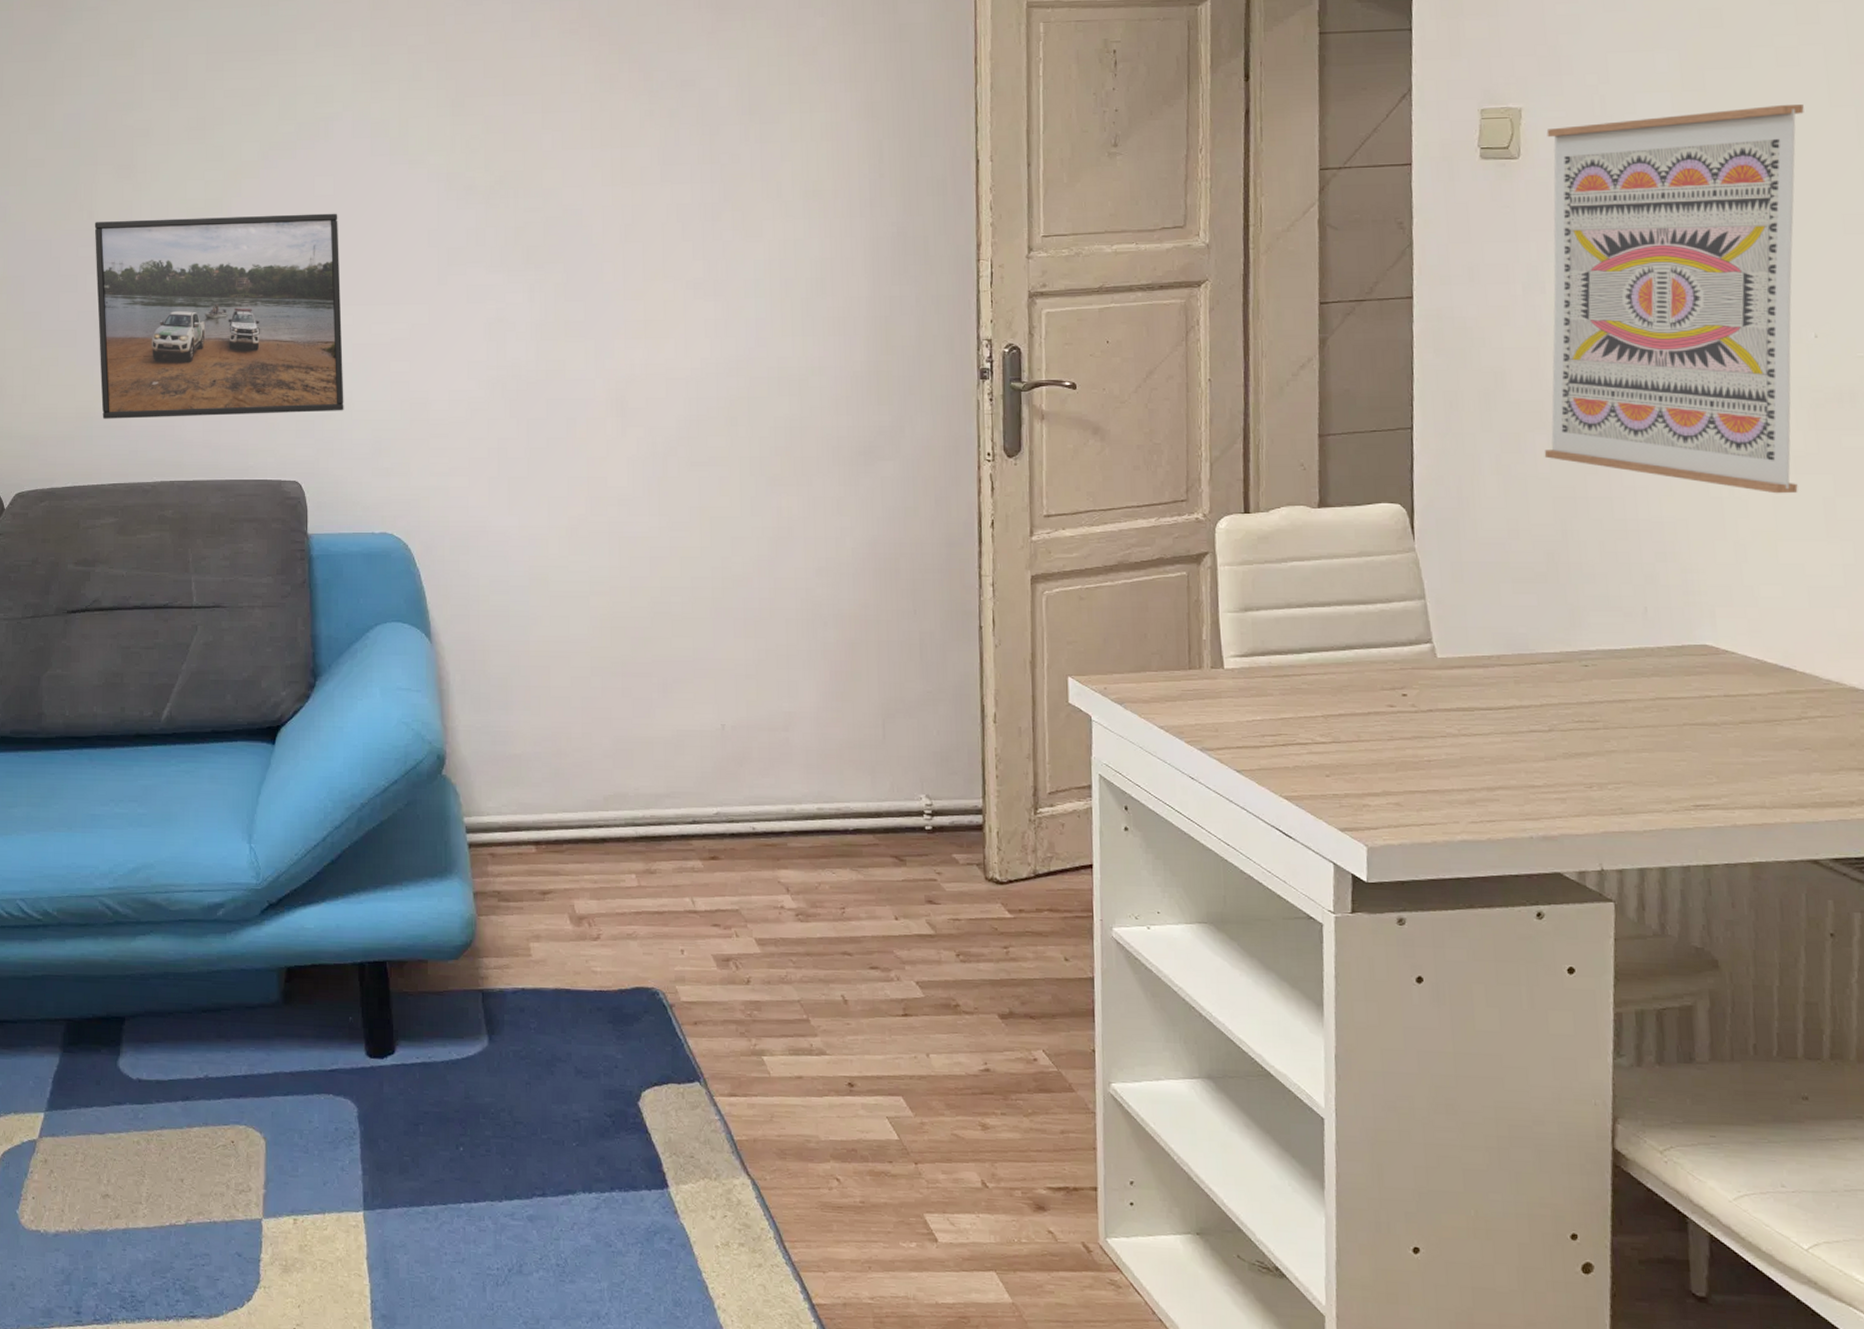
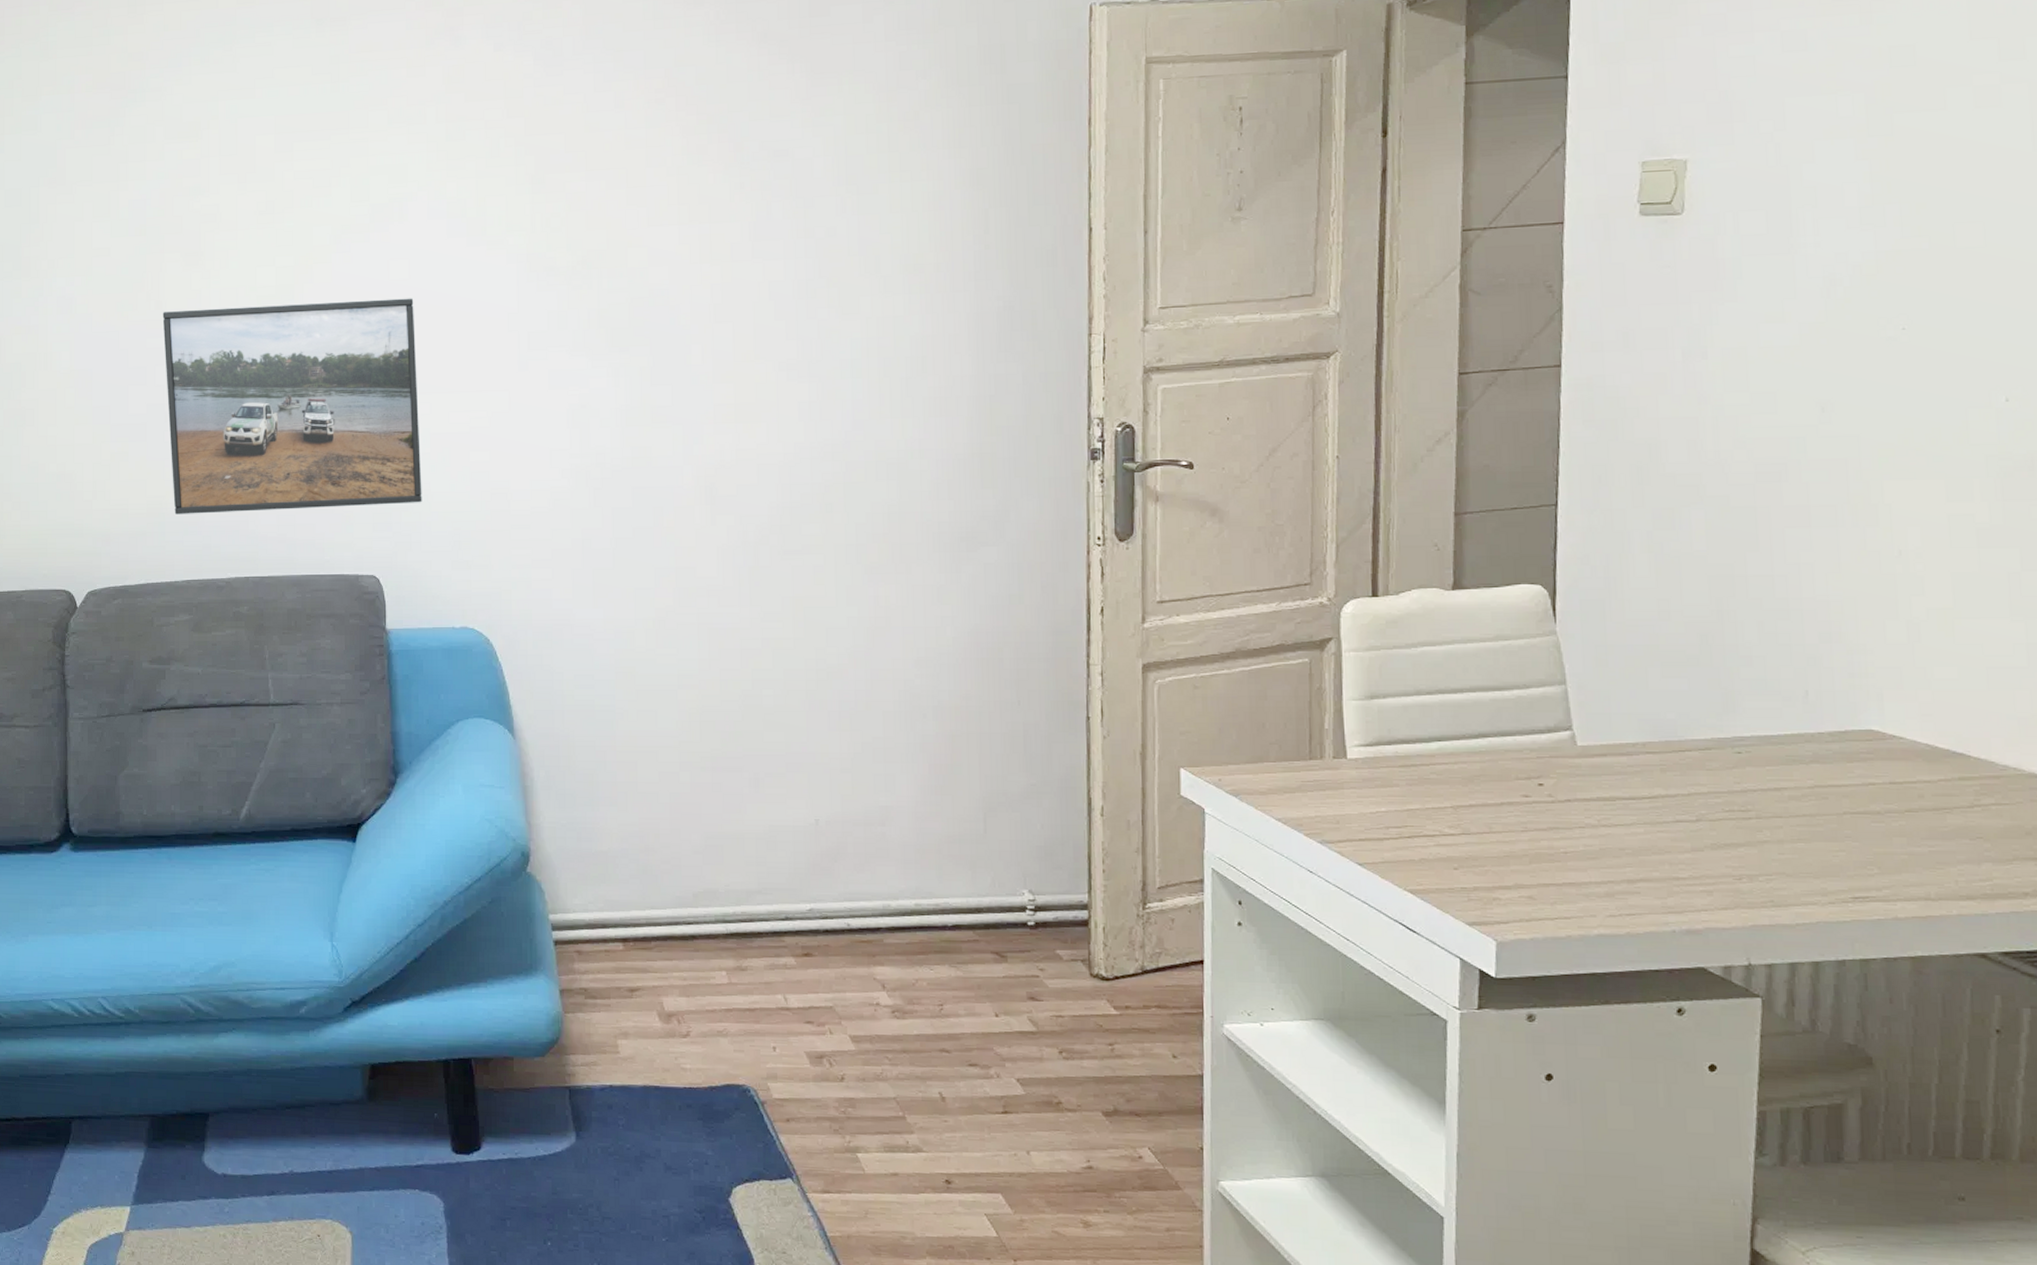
wall art: present [1544,105,1804,494] -> none [1700,149,2004,570]

